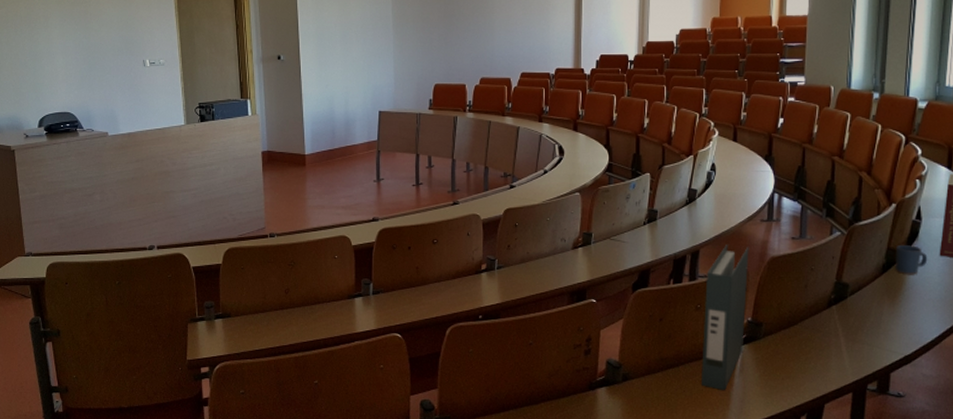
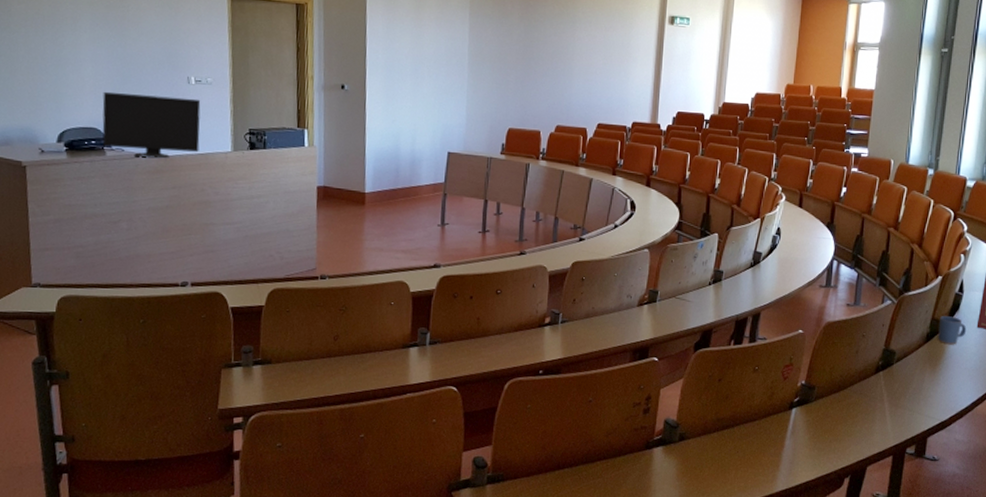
computer monitor: none [73,79,157,136] -> present [102,91,201,159]
binder: present [700,244,749,390] -> none [753,308,807,451]

